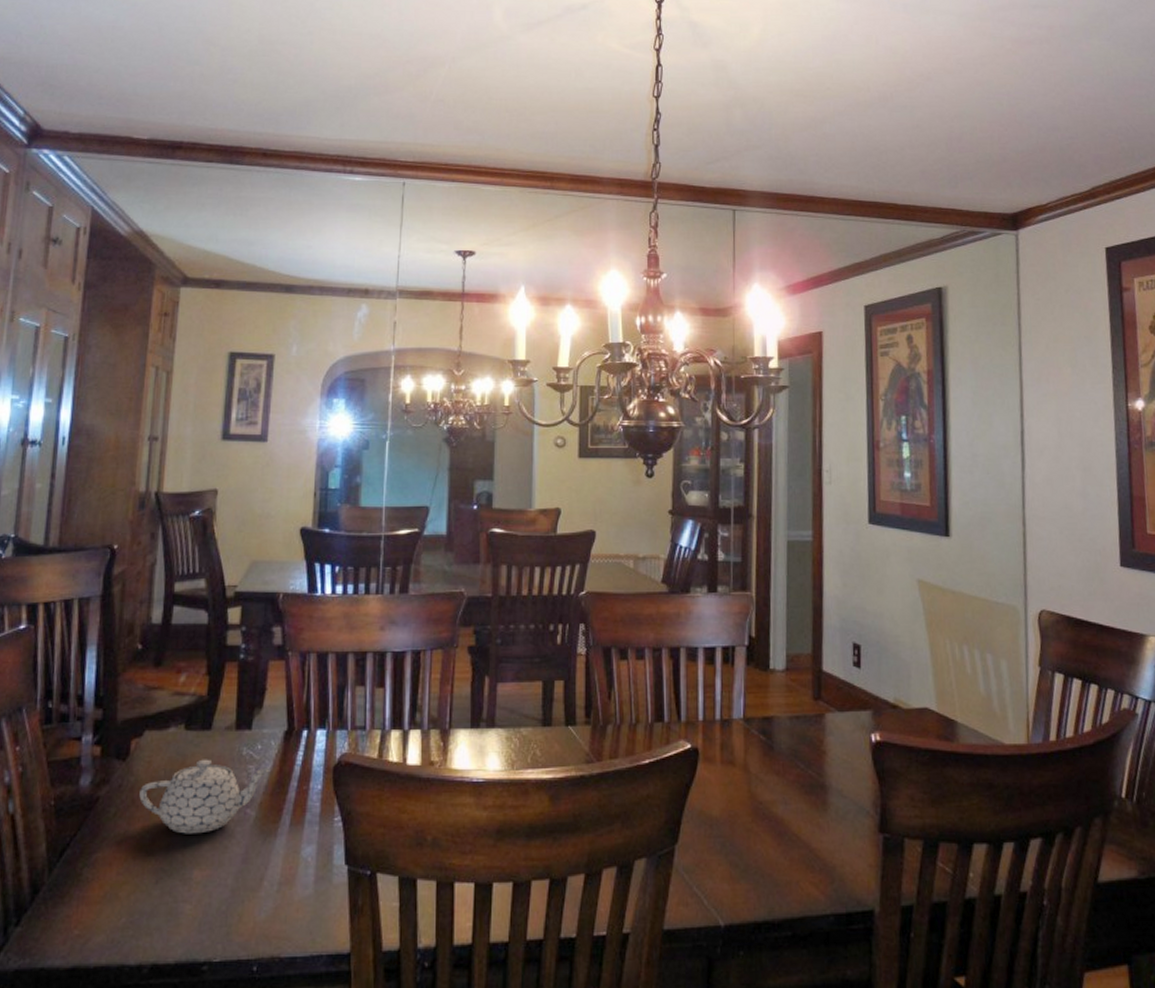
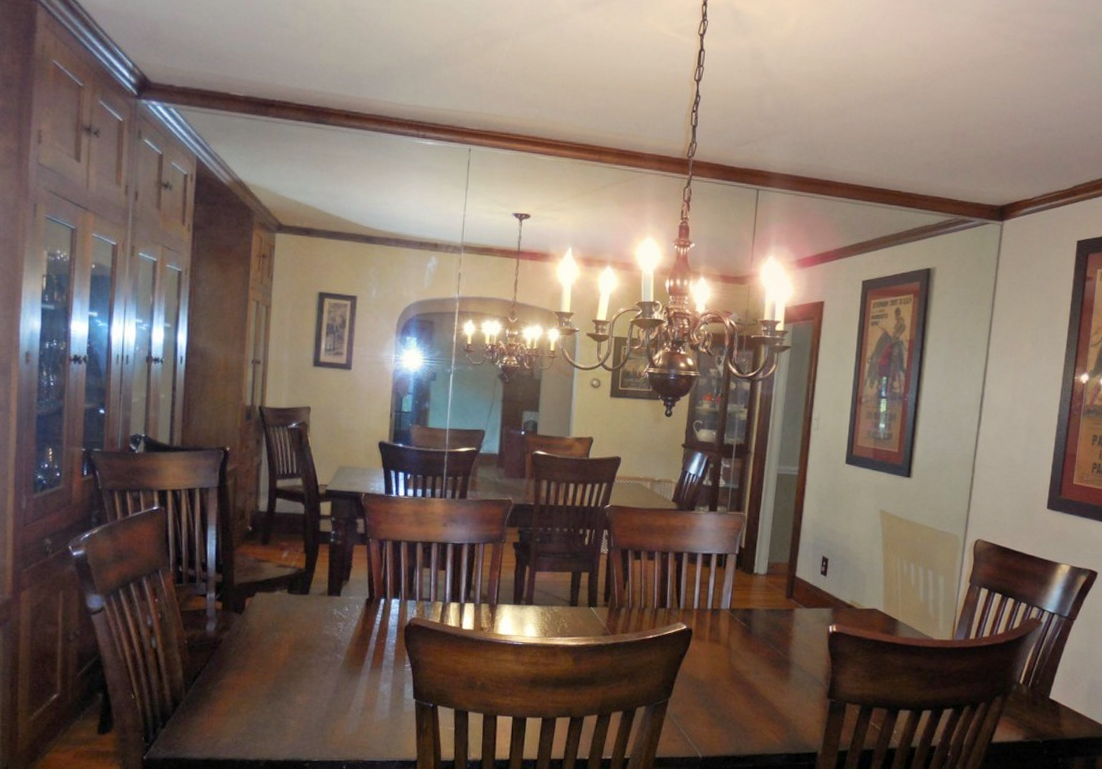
teapot: present [139,759,271,834] -> none [253,616,356,671]

